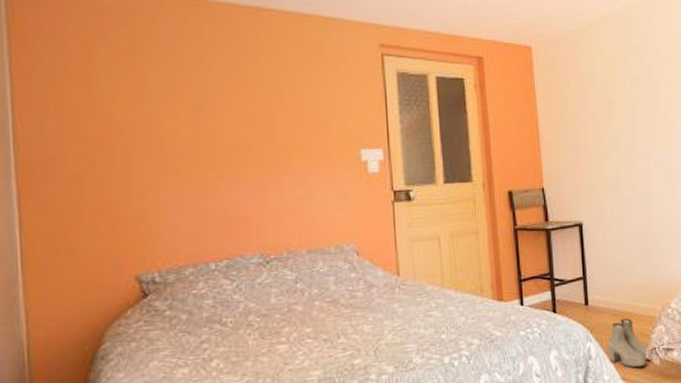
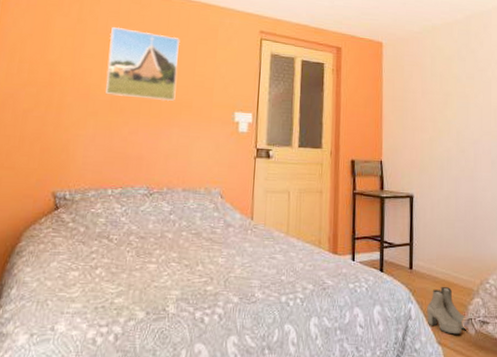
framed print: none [179,54,282,145] -> present [105,27,181,102]

